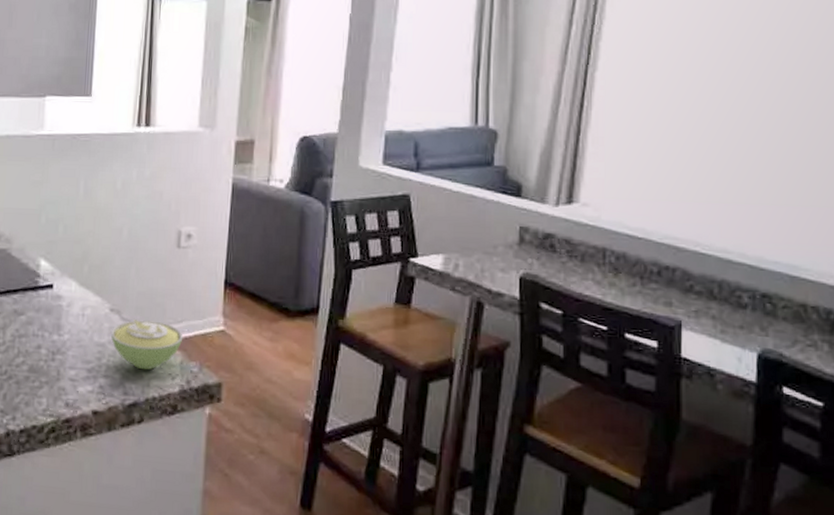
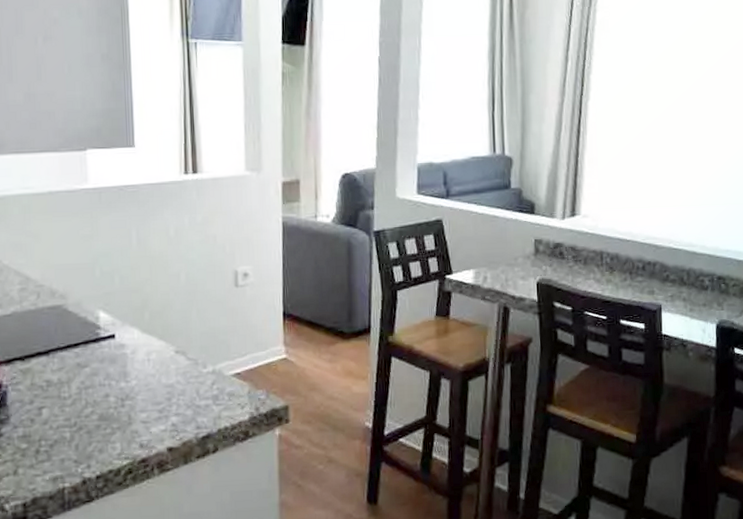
sugar bowl: present [110,319,183,370] -> none [178,356,249,404]

